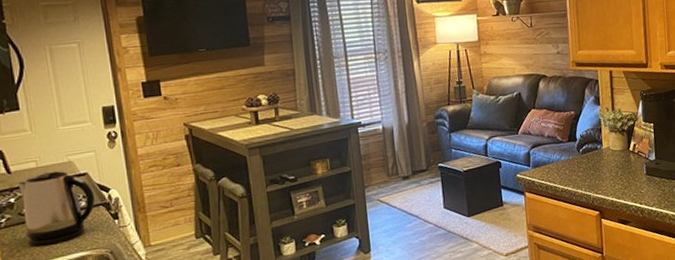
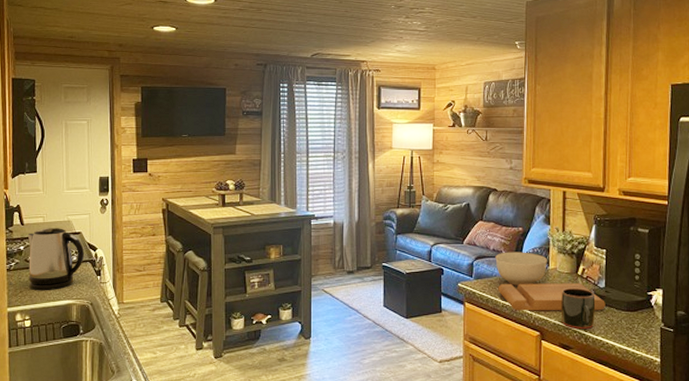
bowl: none [550,134,601,169] -> present [495,252,547,286]
cutting board: none [556,159,657,194] -> present [498,283,606,311]
mug: none [615,163,649,203] -> present [560,288,596,329]

